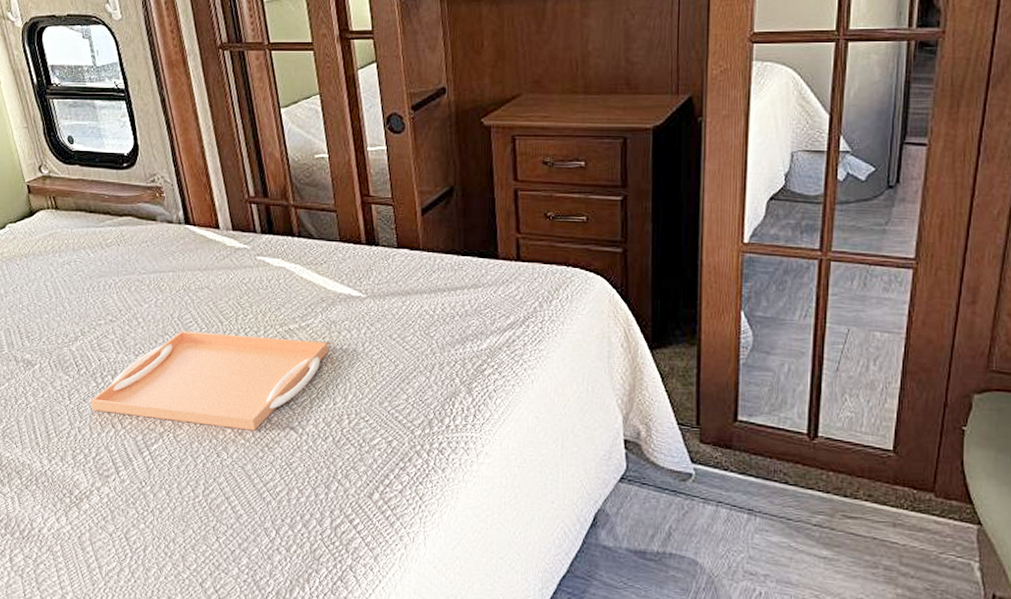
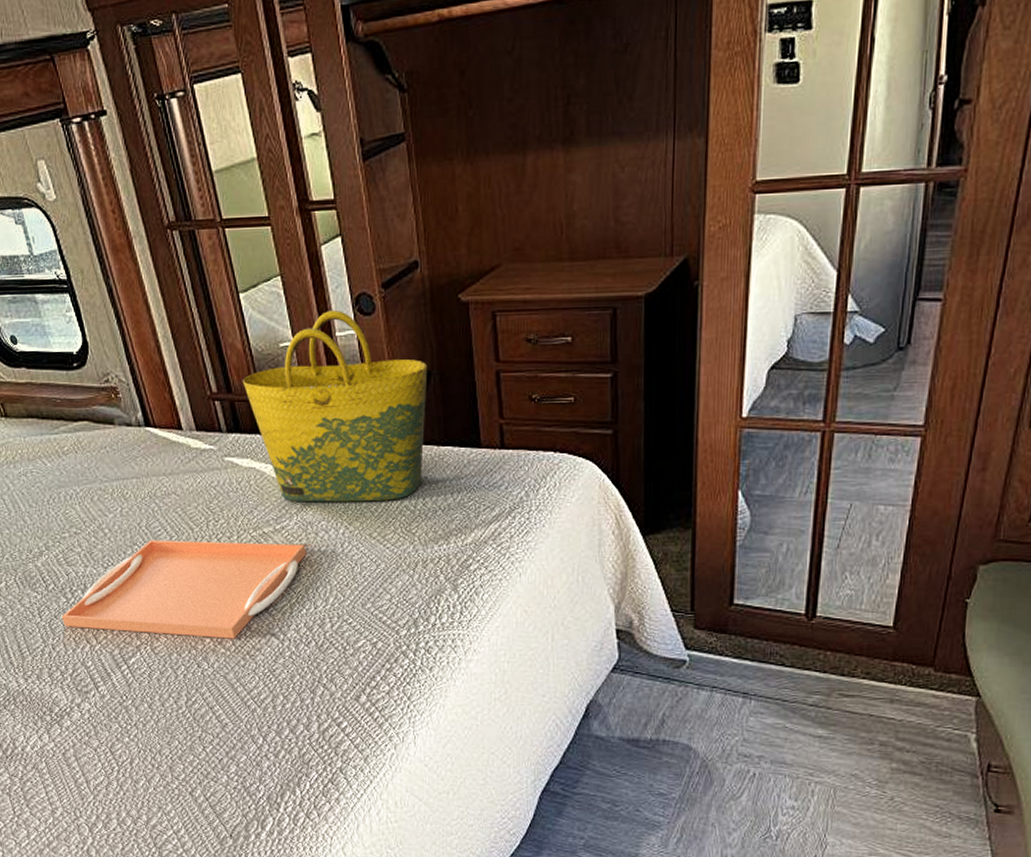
tote bag: none [278,127,451,305] -> present [242,309,428,502]

